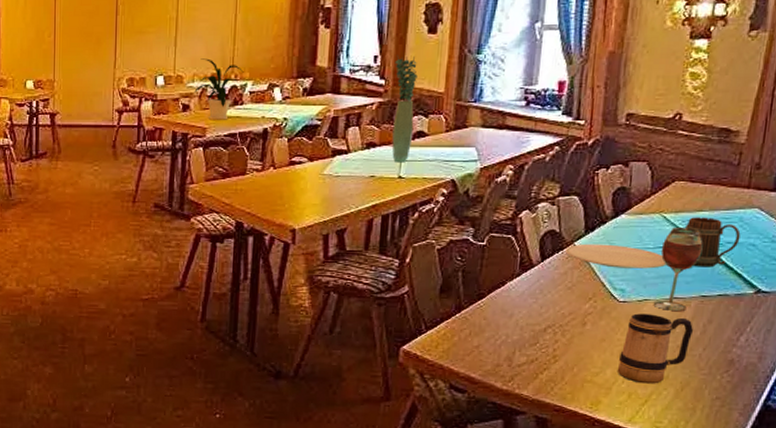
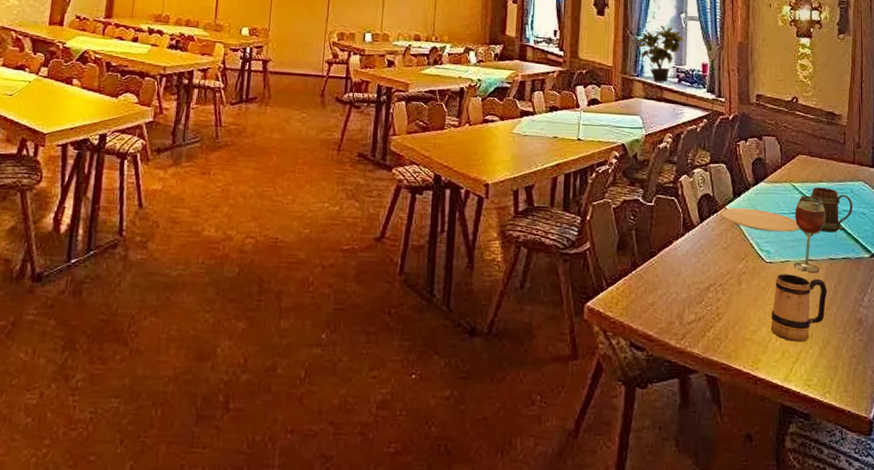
house plant: present [194,58,244,121] -> none [399,20,443,78]
vase: present [391,54,418,163] -> none [571,30,590,126]
potted plant: none [476,39,538,108] -> present [637,25,685,83]

